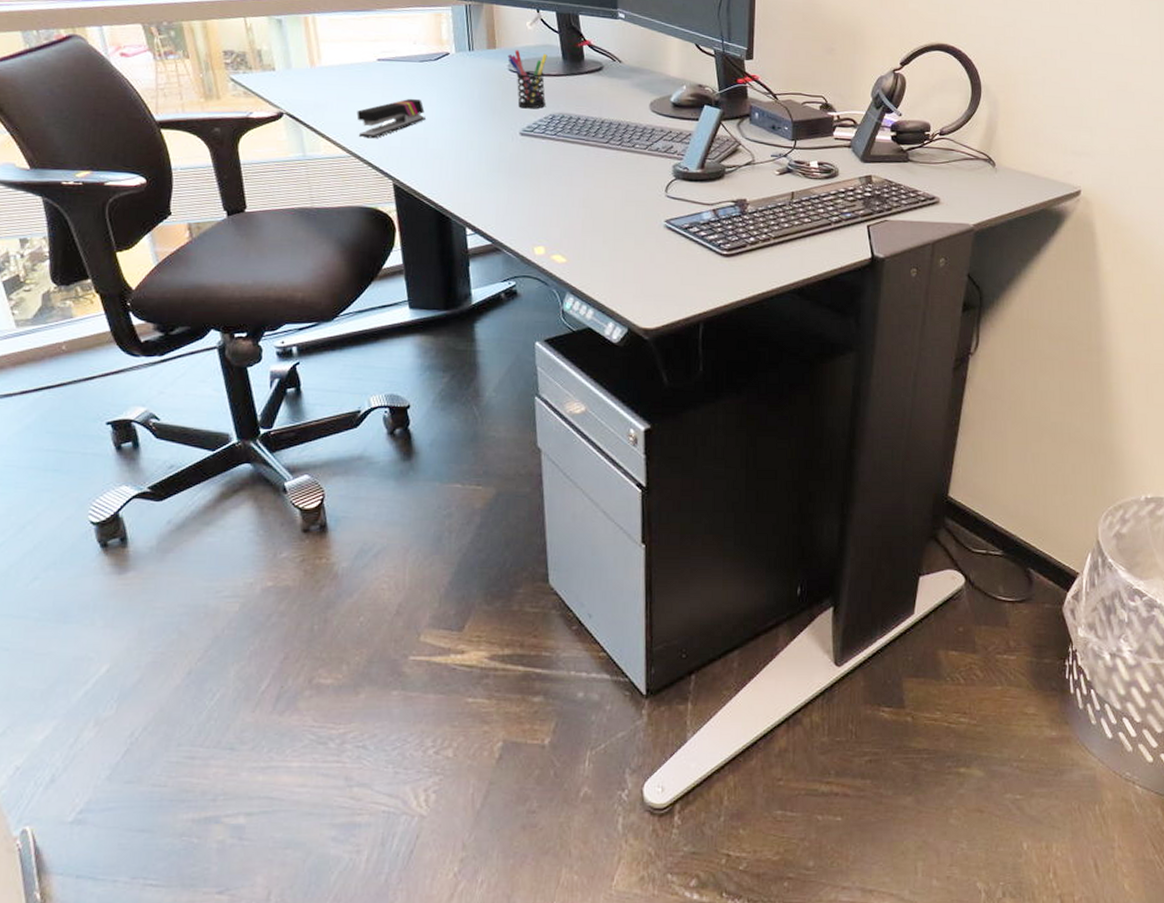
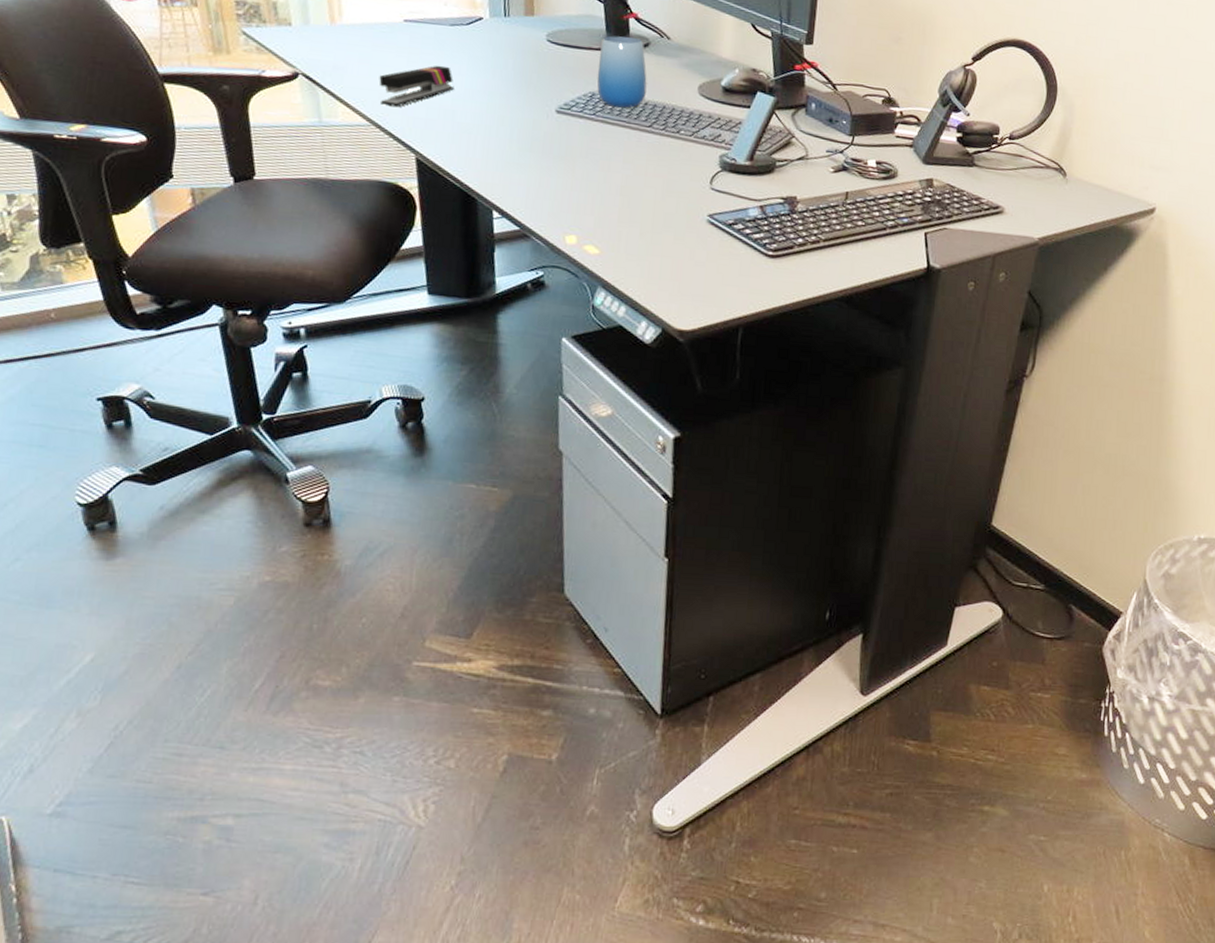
pen holder: present [507,50,547,109] -> none [546,19,590,85]
cup: none [556,62,602,127] -> present [597,36,647,108]

